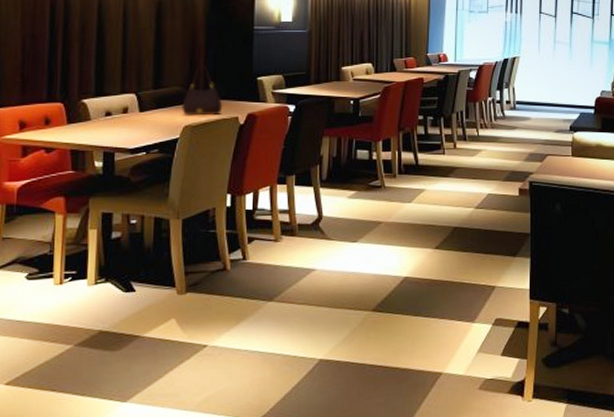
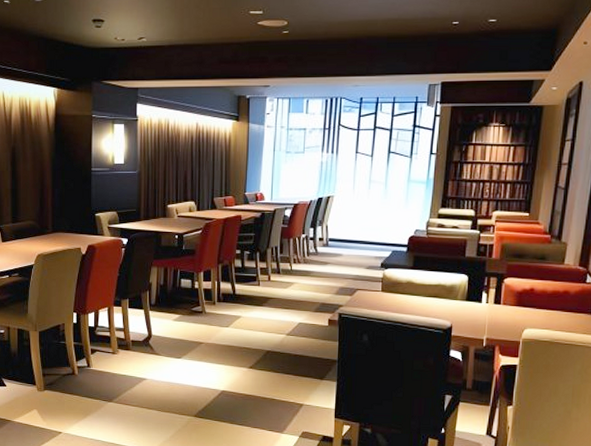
handbag: present [181,65,223,116] -> none [34,202,68,246]

